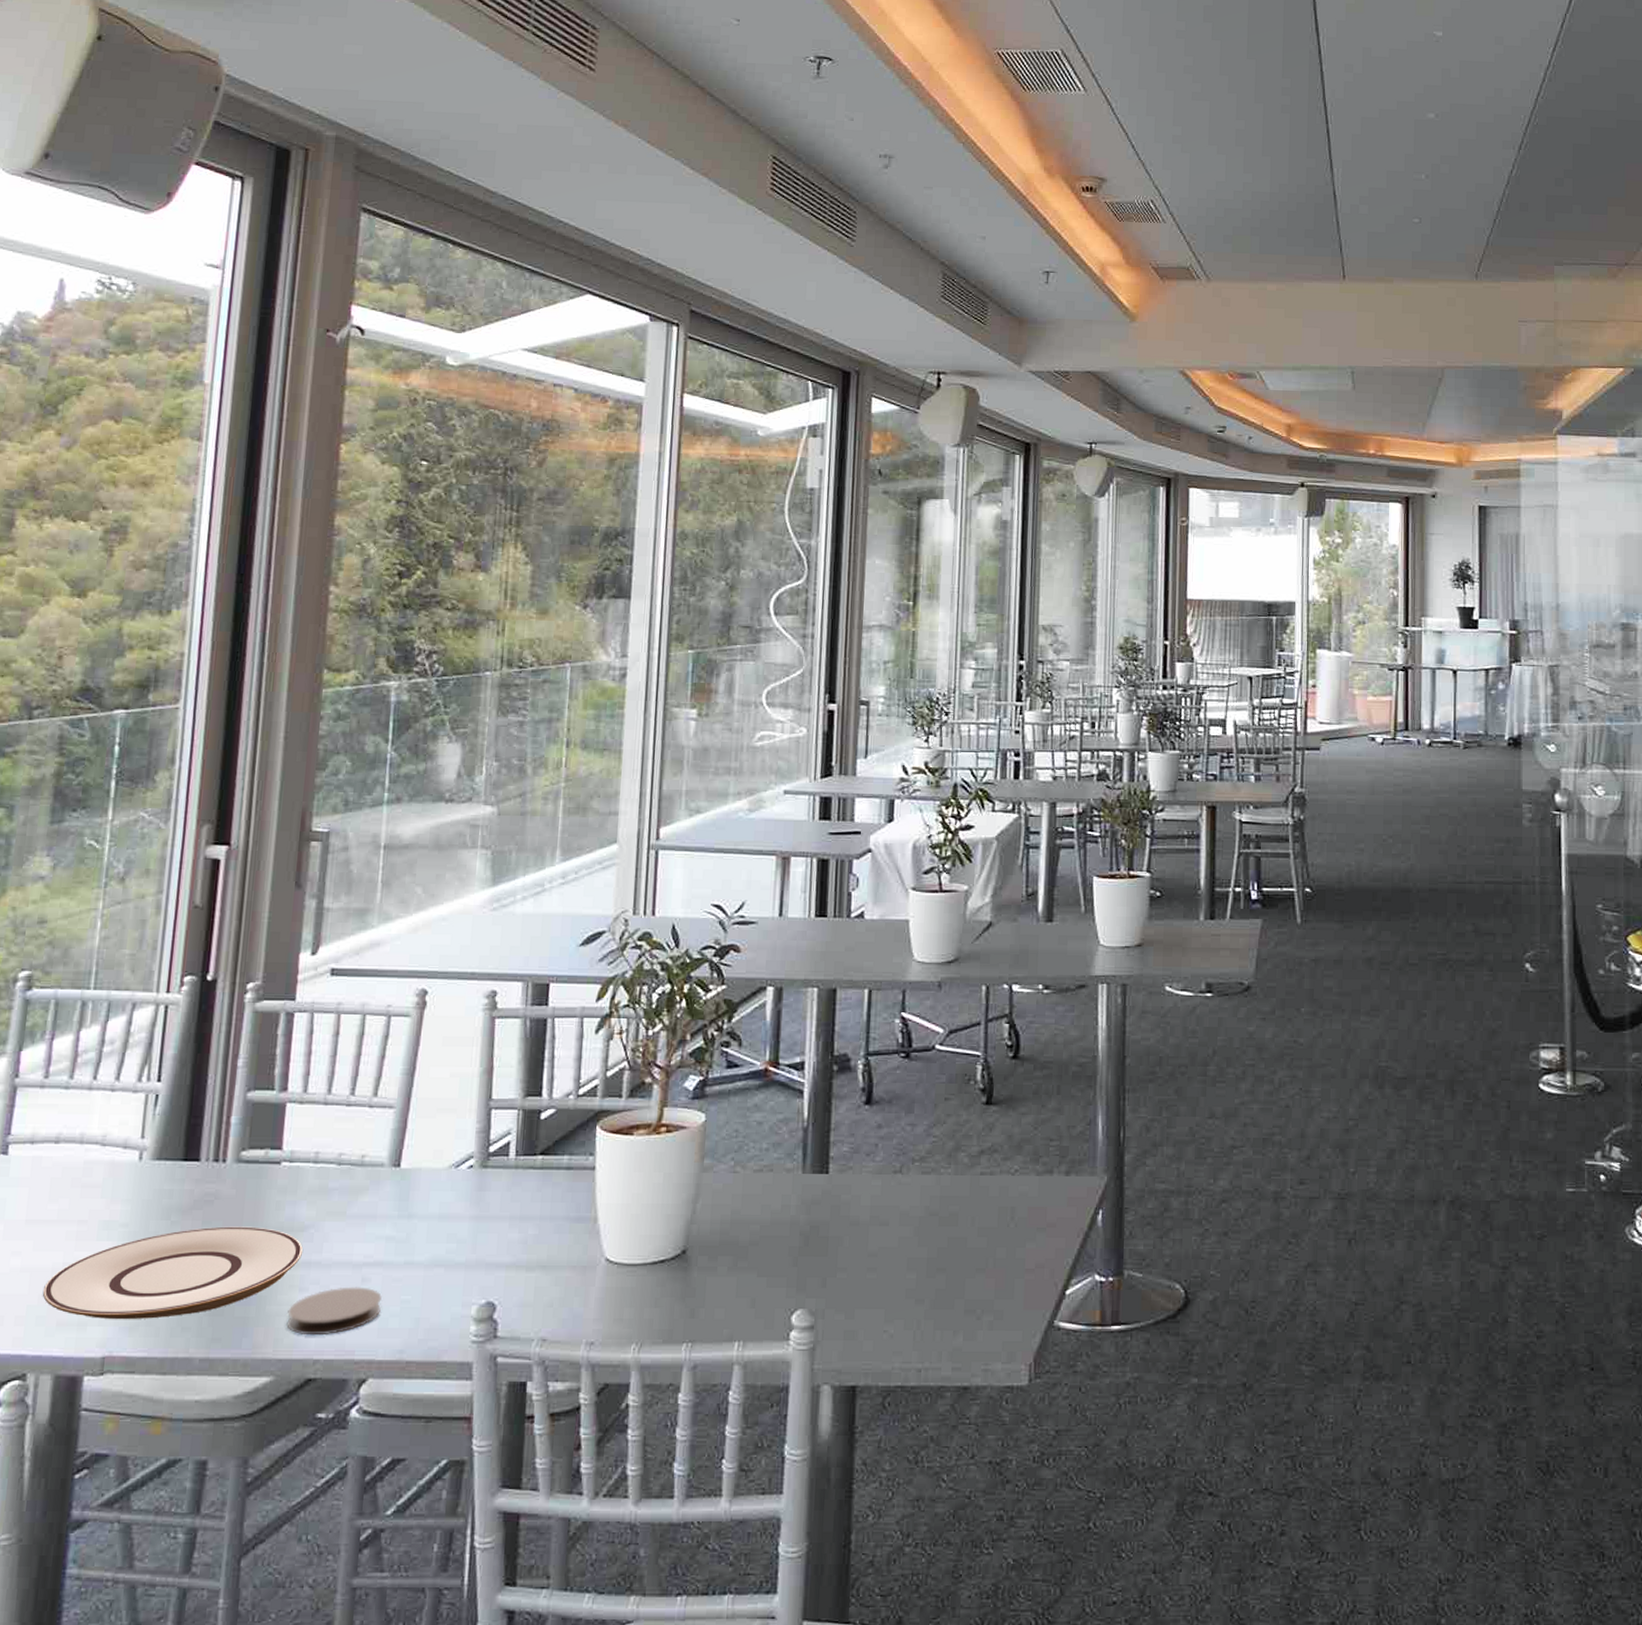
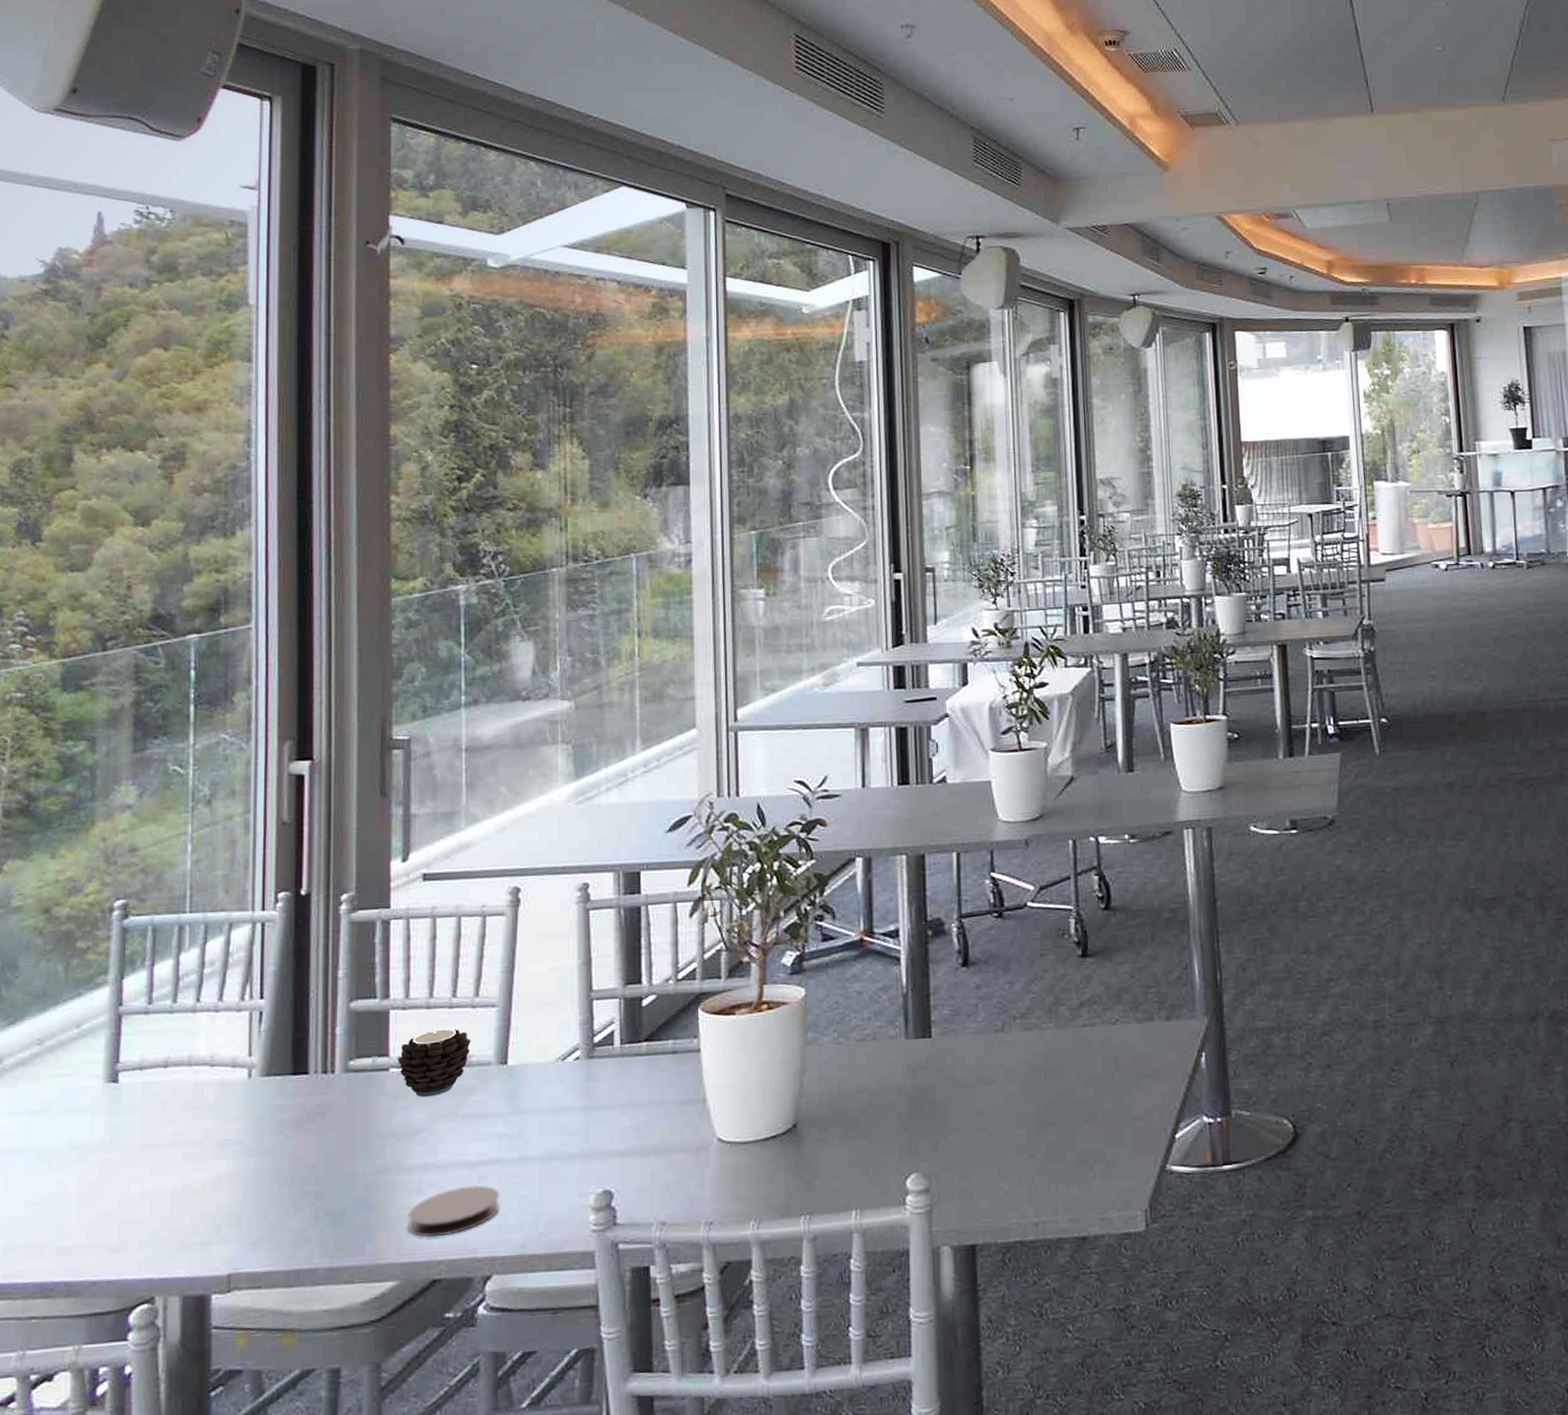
plate: present [42,1226,303,1319] -> none [164,1134,417,1237]
candle: none [290,1121,366,1194] -> present [398,1024,471,1098]

